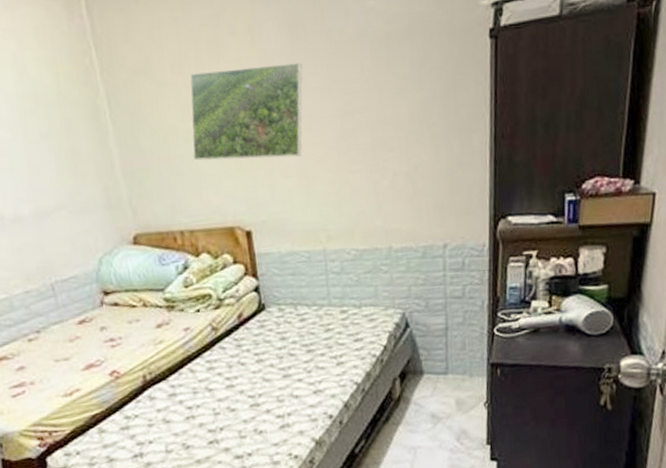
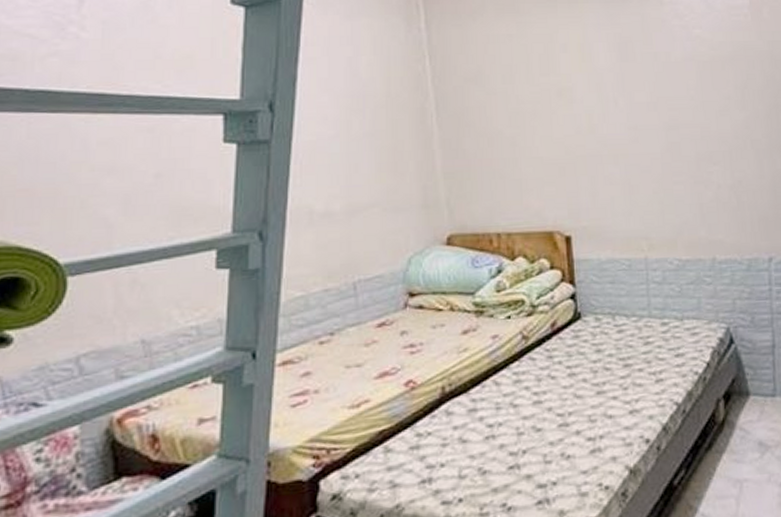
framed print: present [190,63,303,161] -> none [517,80,630,166]

